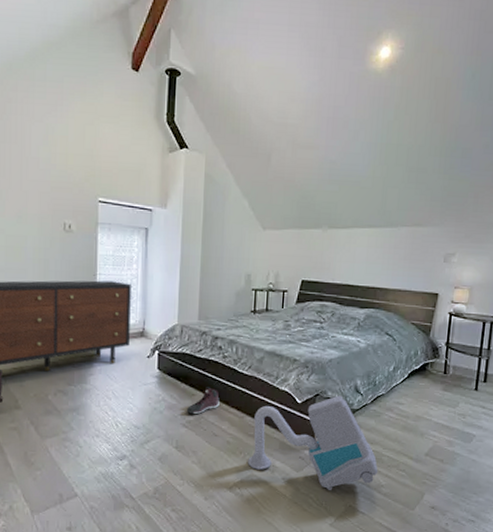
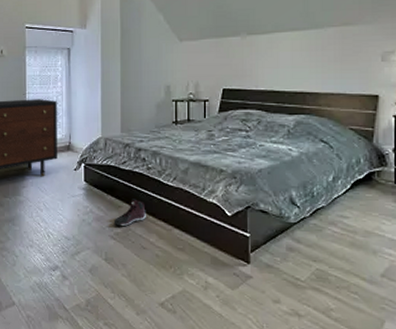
vacuum cleaner: present [248,395,378,490] -> none [179,207,325,311]

